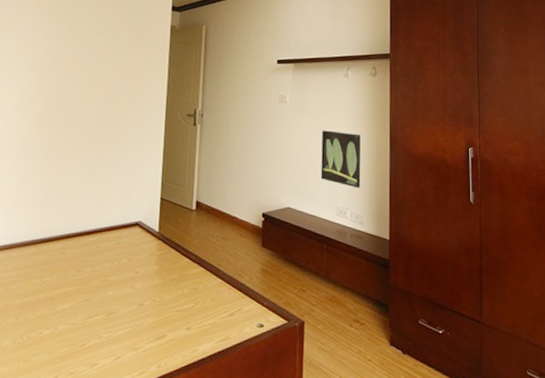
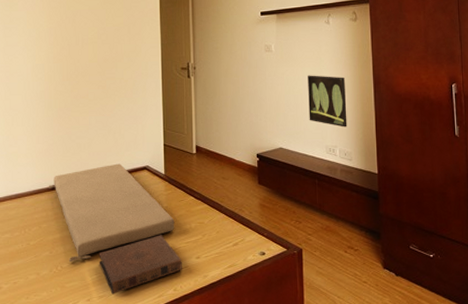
seat cushion: none [22,217,166,332] -> present [48,163,175,263]
book: none [73,301,170,371] -> present [99,235,182,295]

